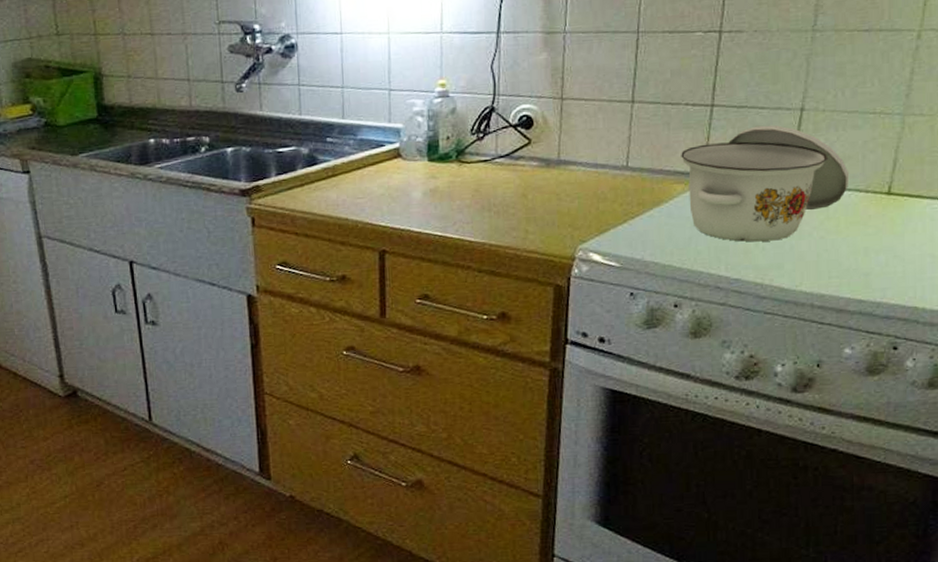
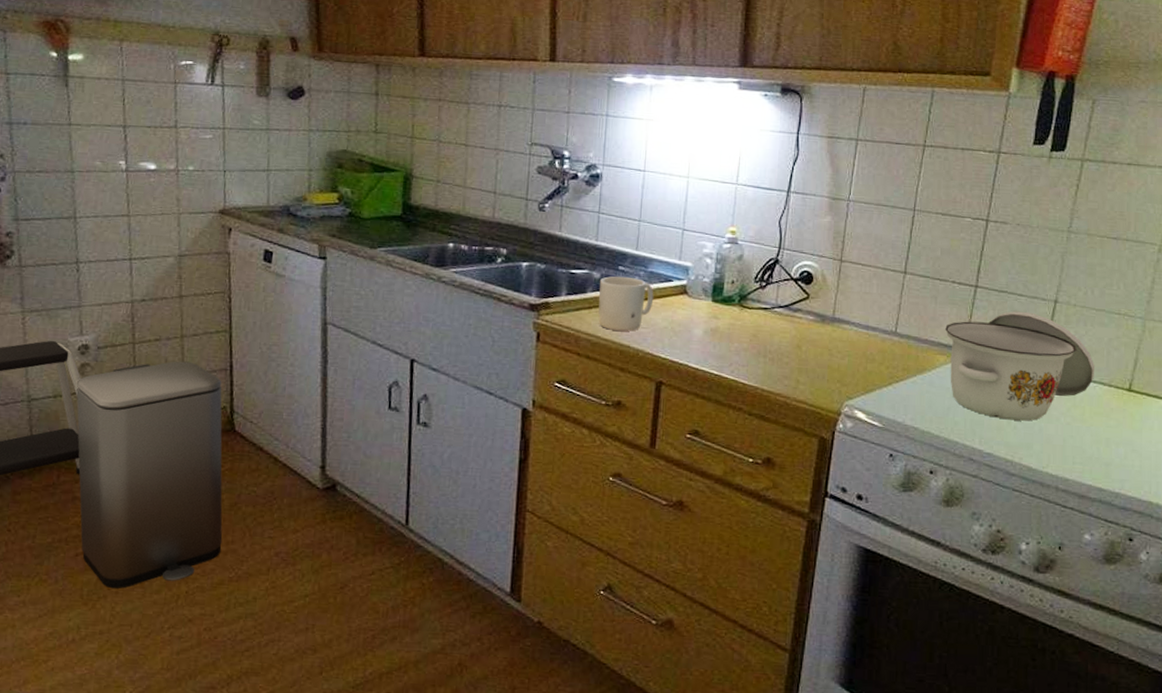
mug: none [308,147,367,205] -> present [598,276,654,331]

